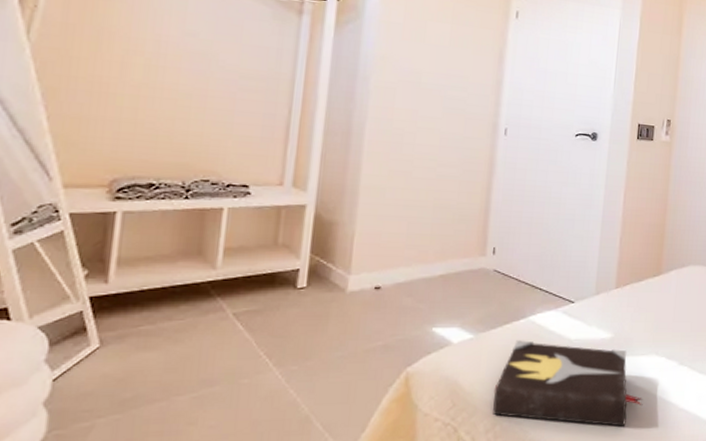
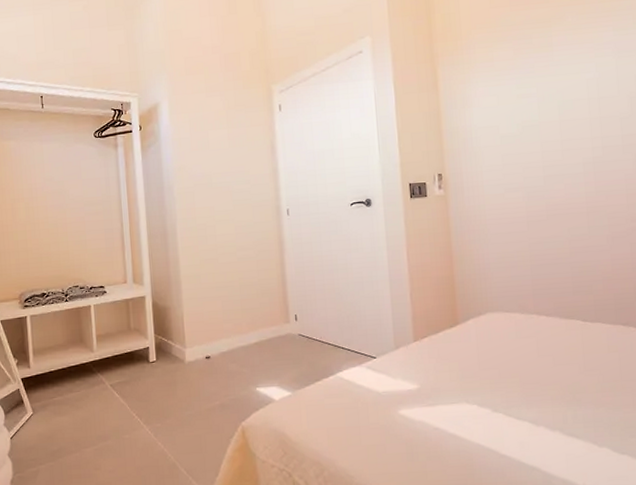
hardback book: present [493,340,644,427] -> none [317,394,461,473]

